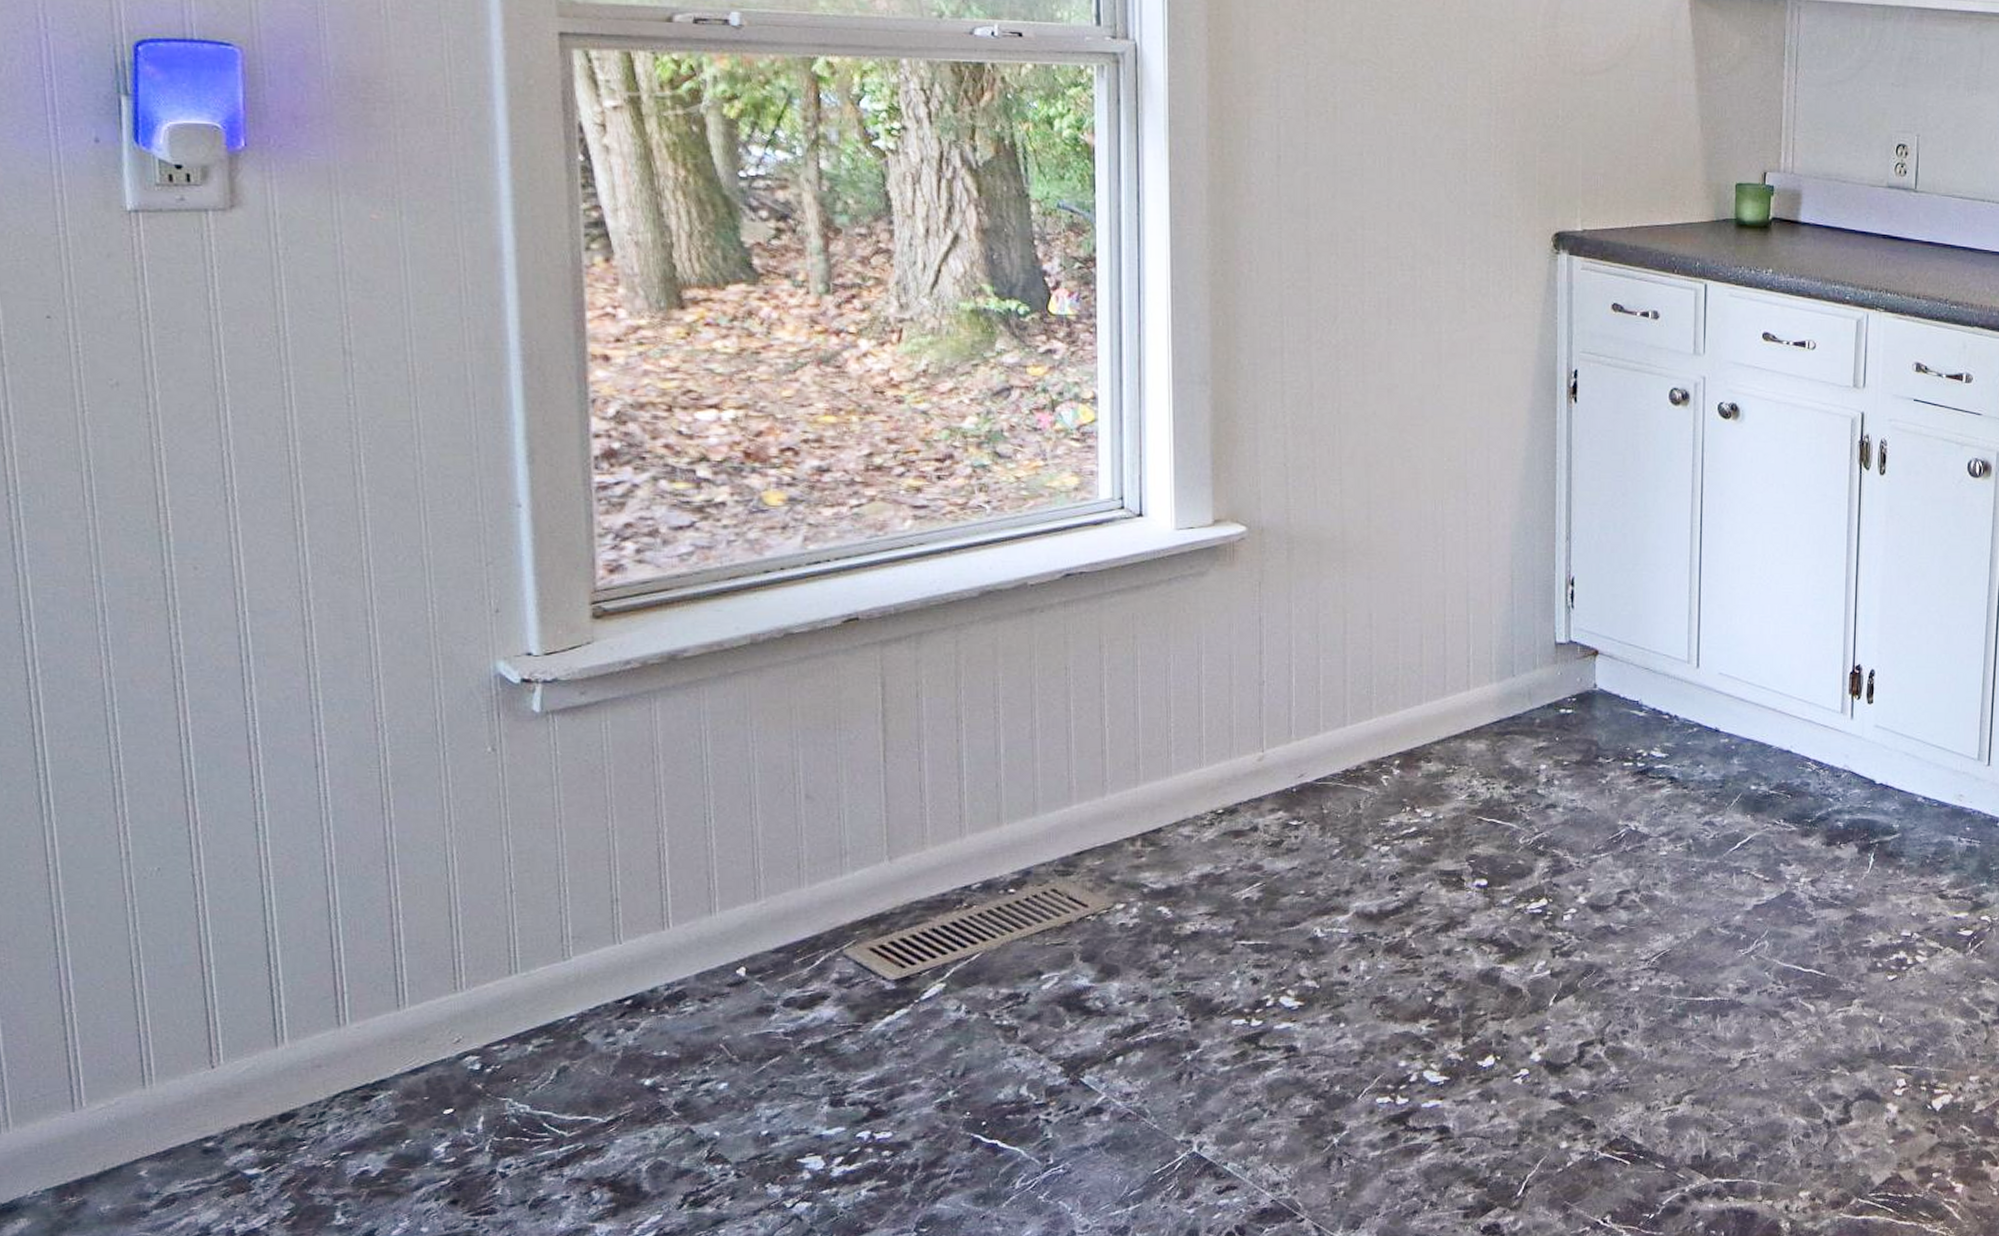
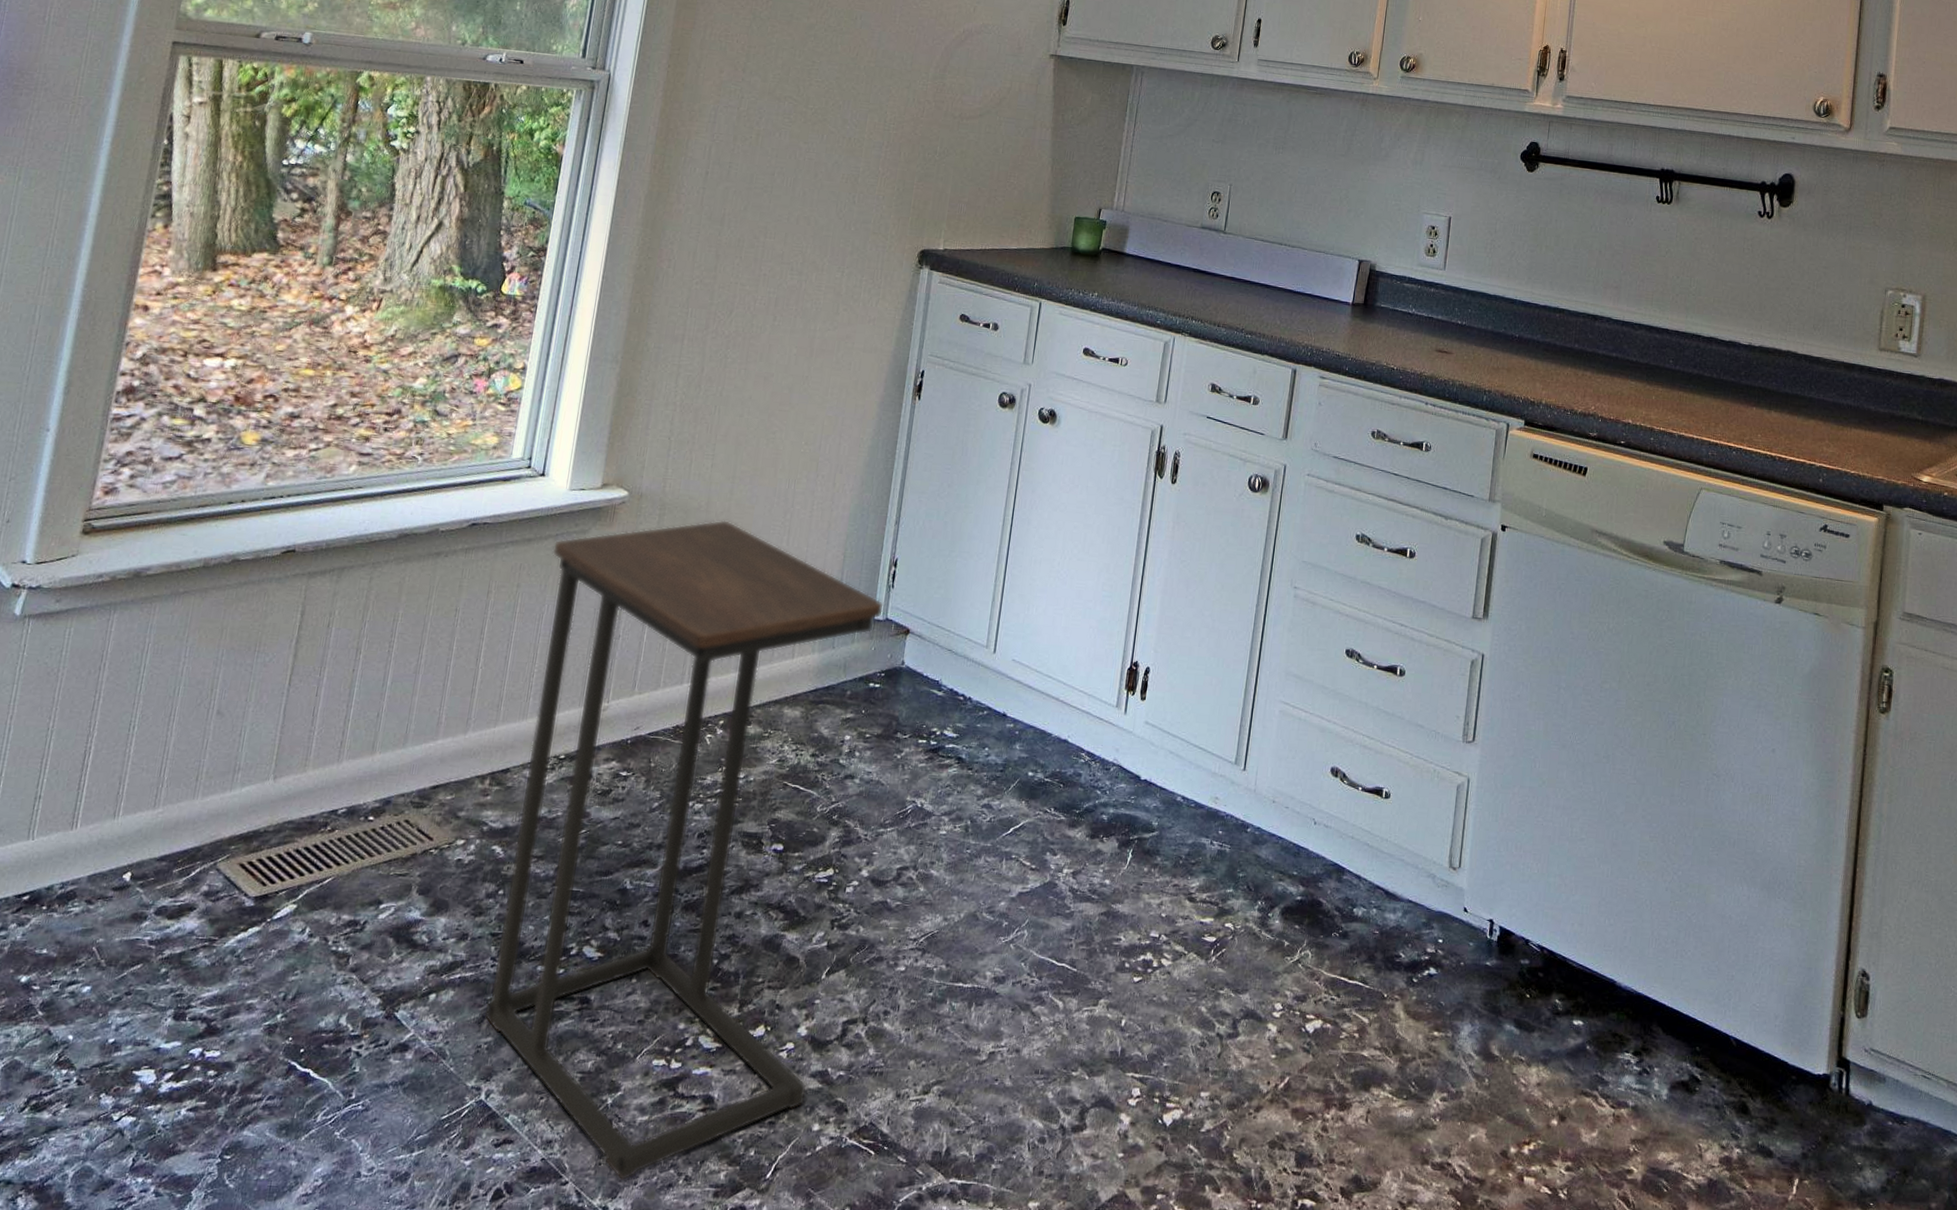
table: none [1167,550,1565,1213] -> present [485,520,884,1181]

